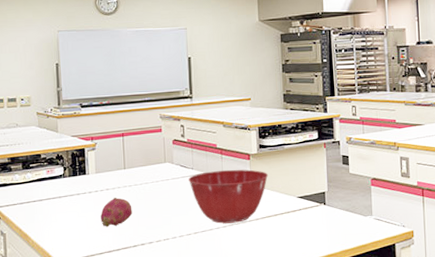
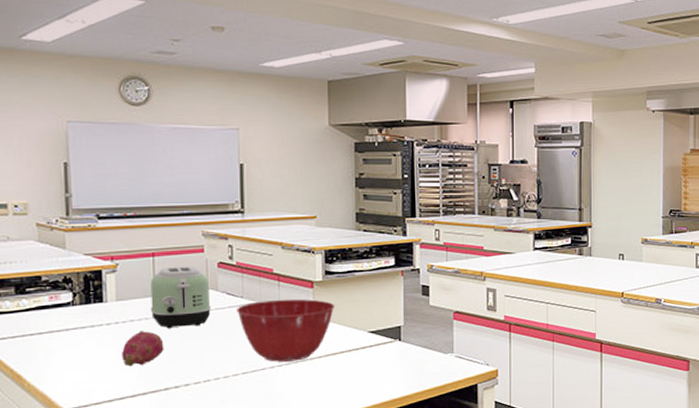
toaster: none [121,143,168,196] -> present [150,266,211,329]

